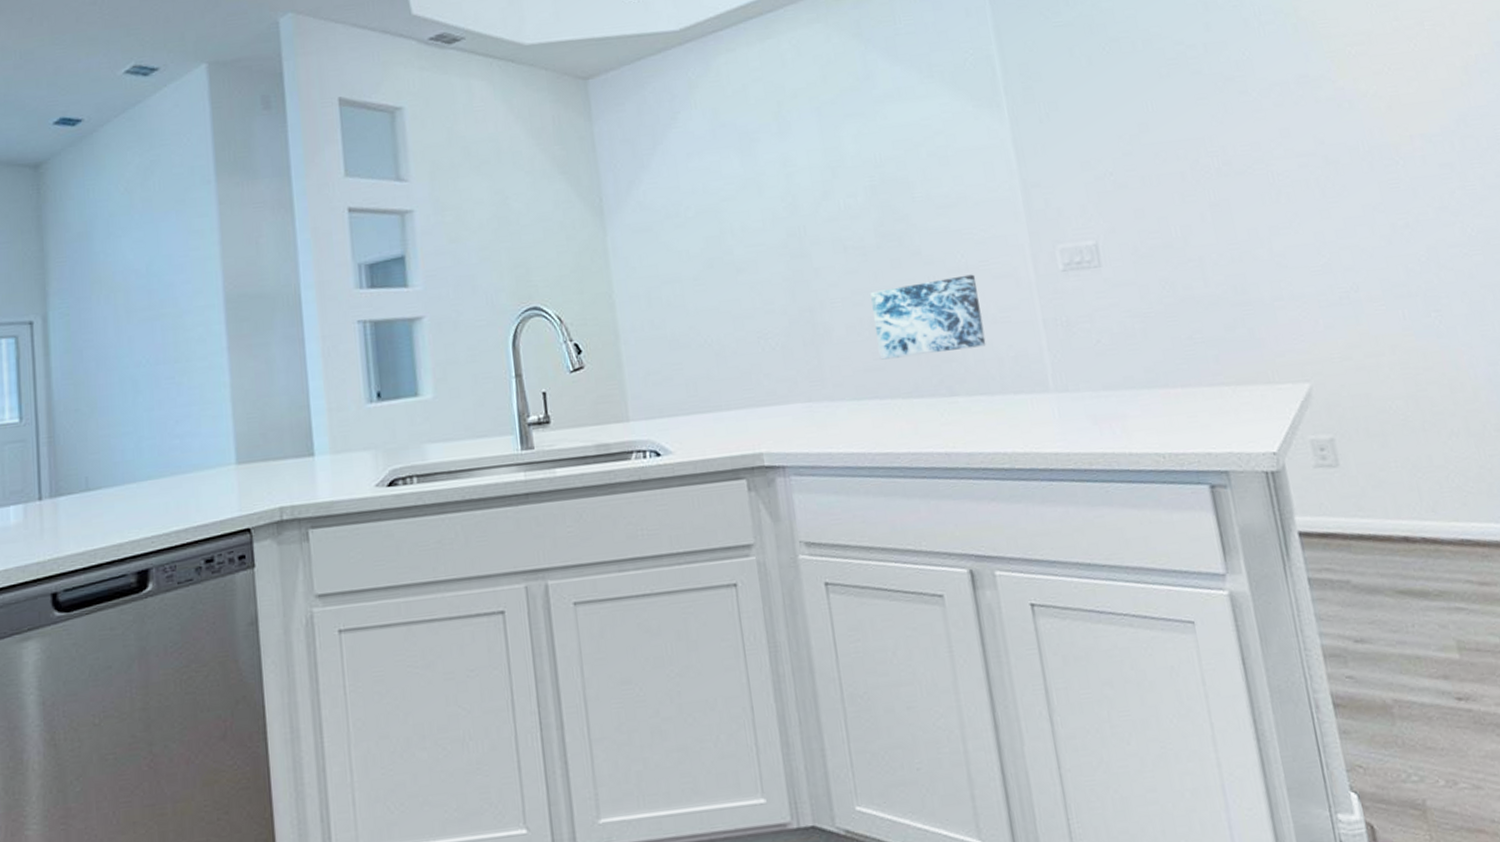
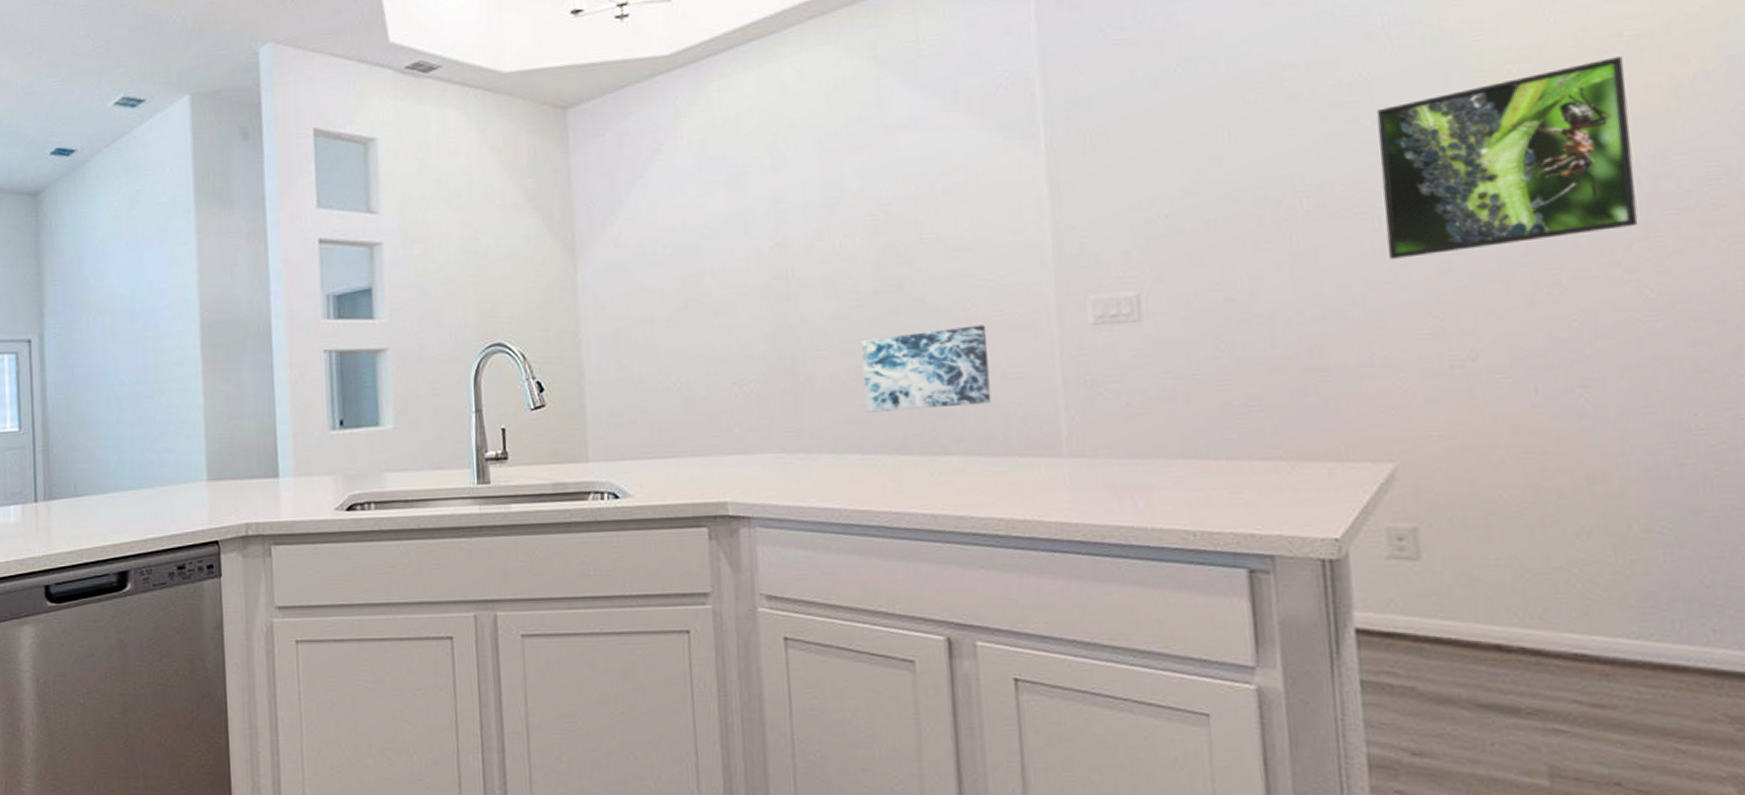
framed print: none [1259,41,1456,208] -> present [1376,56,1639,259]

